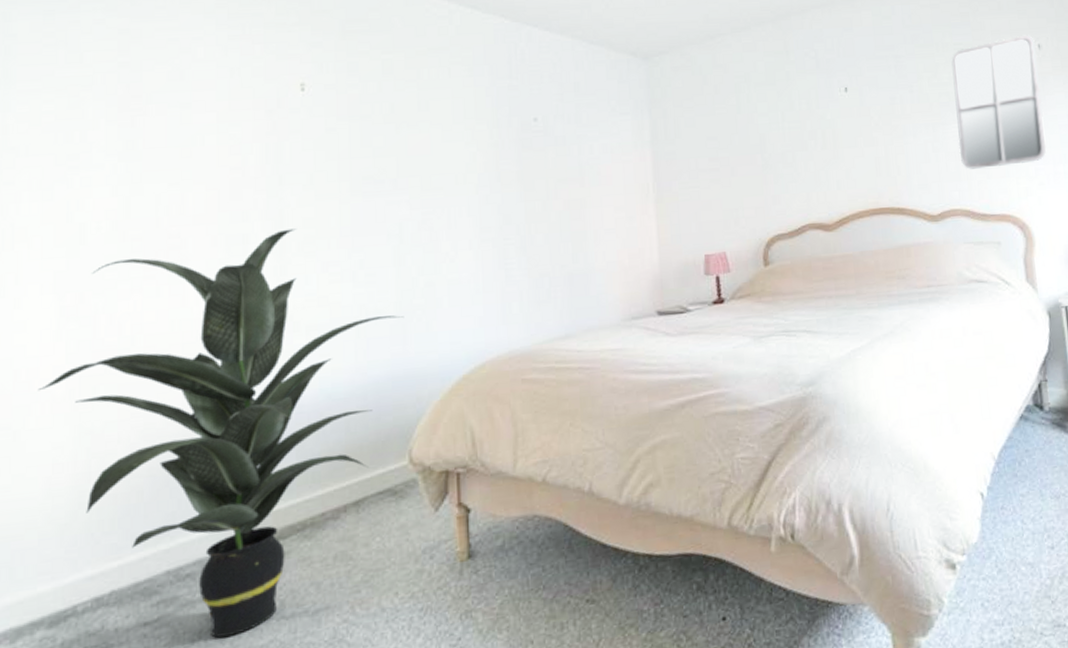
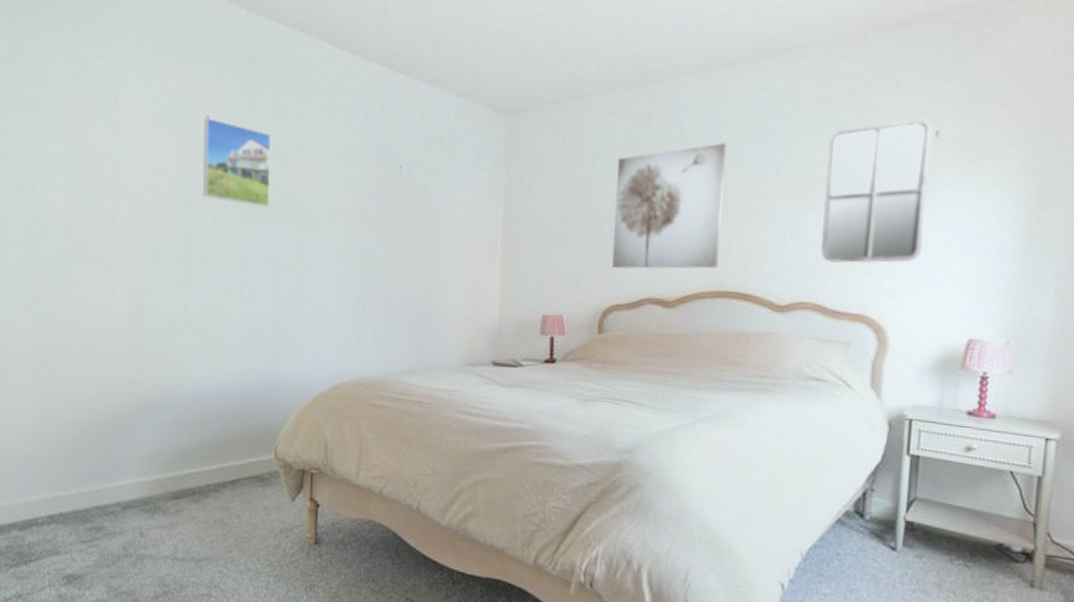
indoor plant: present [37,229,404,638] -> none [13,245,278,565]
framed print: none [297,85,385,177] -> present [203,118,272,207]
wall art: none [761,69,871,198] -> present [612,143,727,269]

